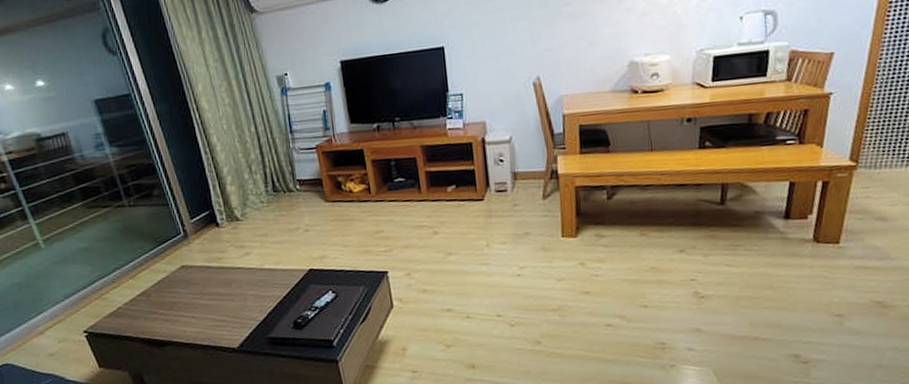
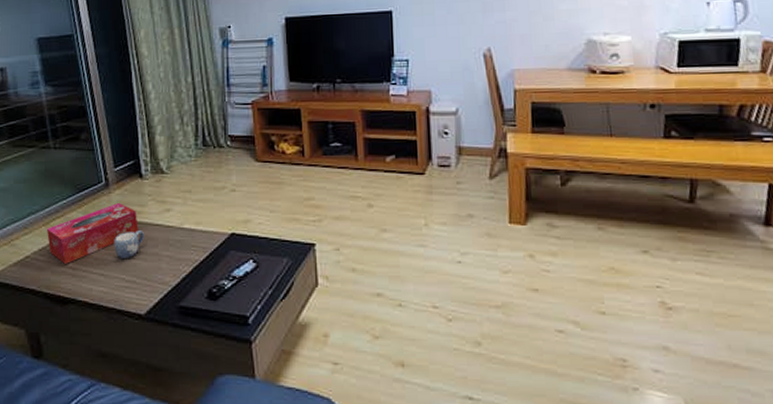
tissue box: none [133,252,222,311] -> present [46,203,138,264]
mug: none [200,274,229,301] -> present [114,230,145,258]

